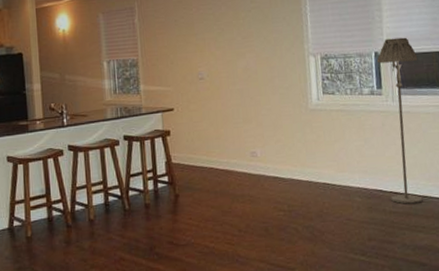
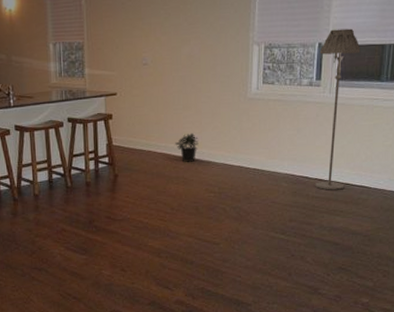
potted plant: none [238,147,263,179] -> present [175,132,199,162]

